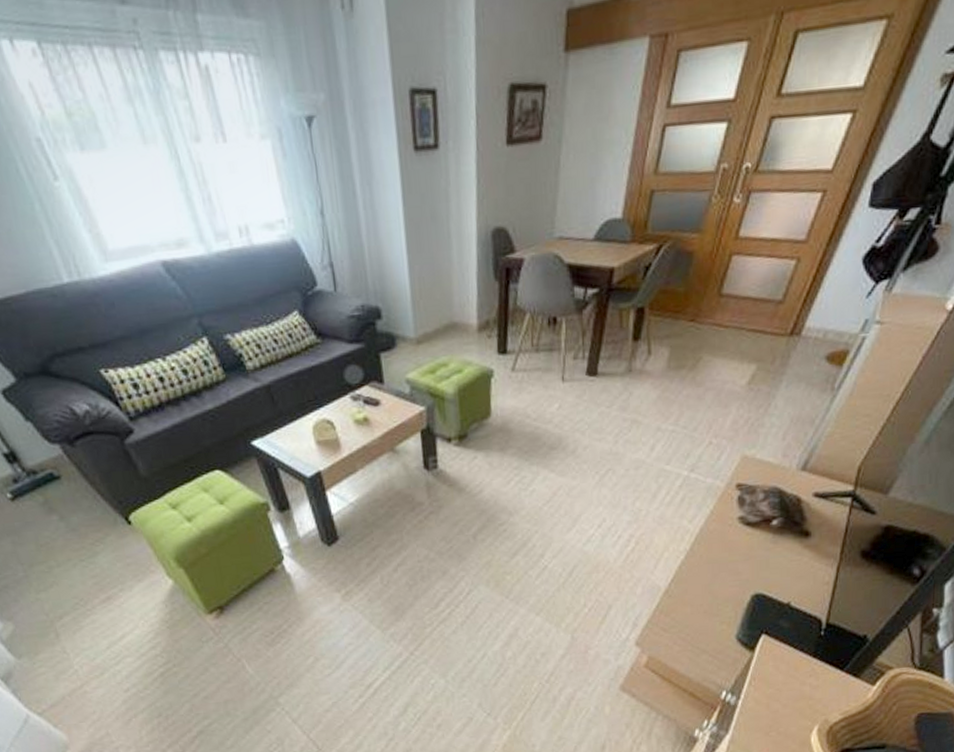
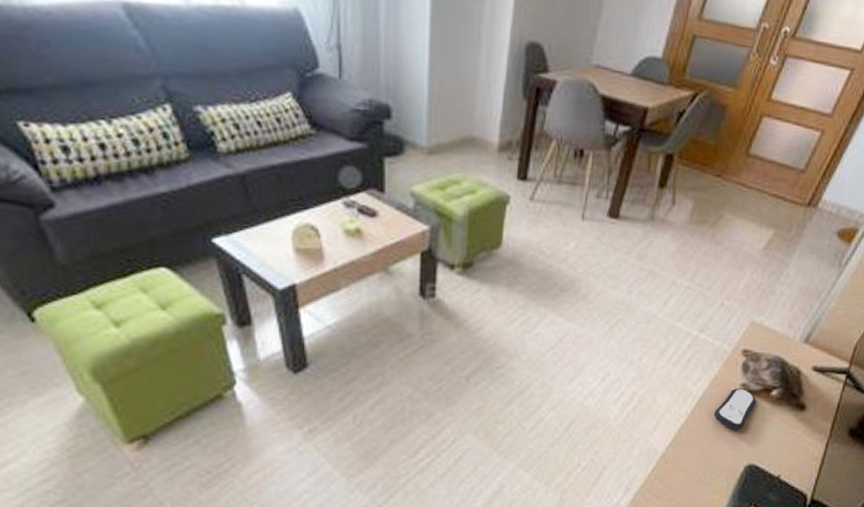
remote control: none [713,521,757,563] -> present [713,388,757,431]

